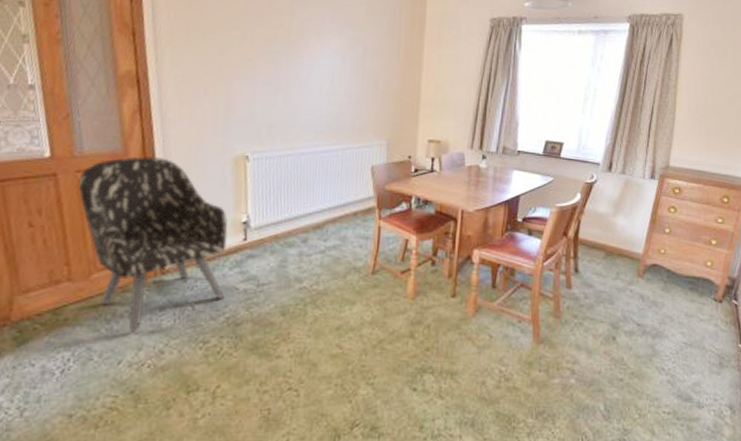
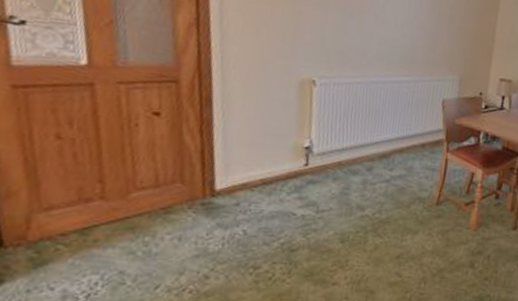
armchair: present [78,156,228,333] -> none [119,71,289,257]

